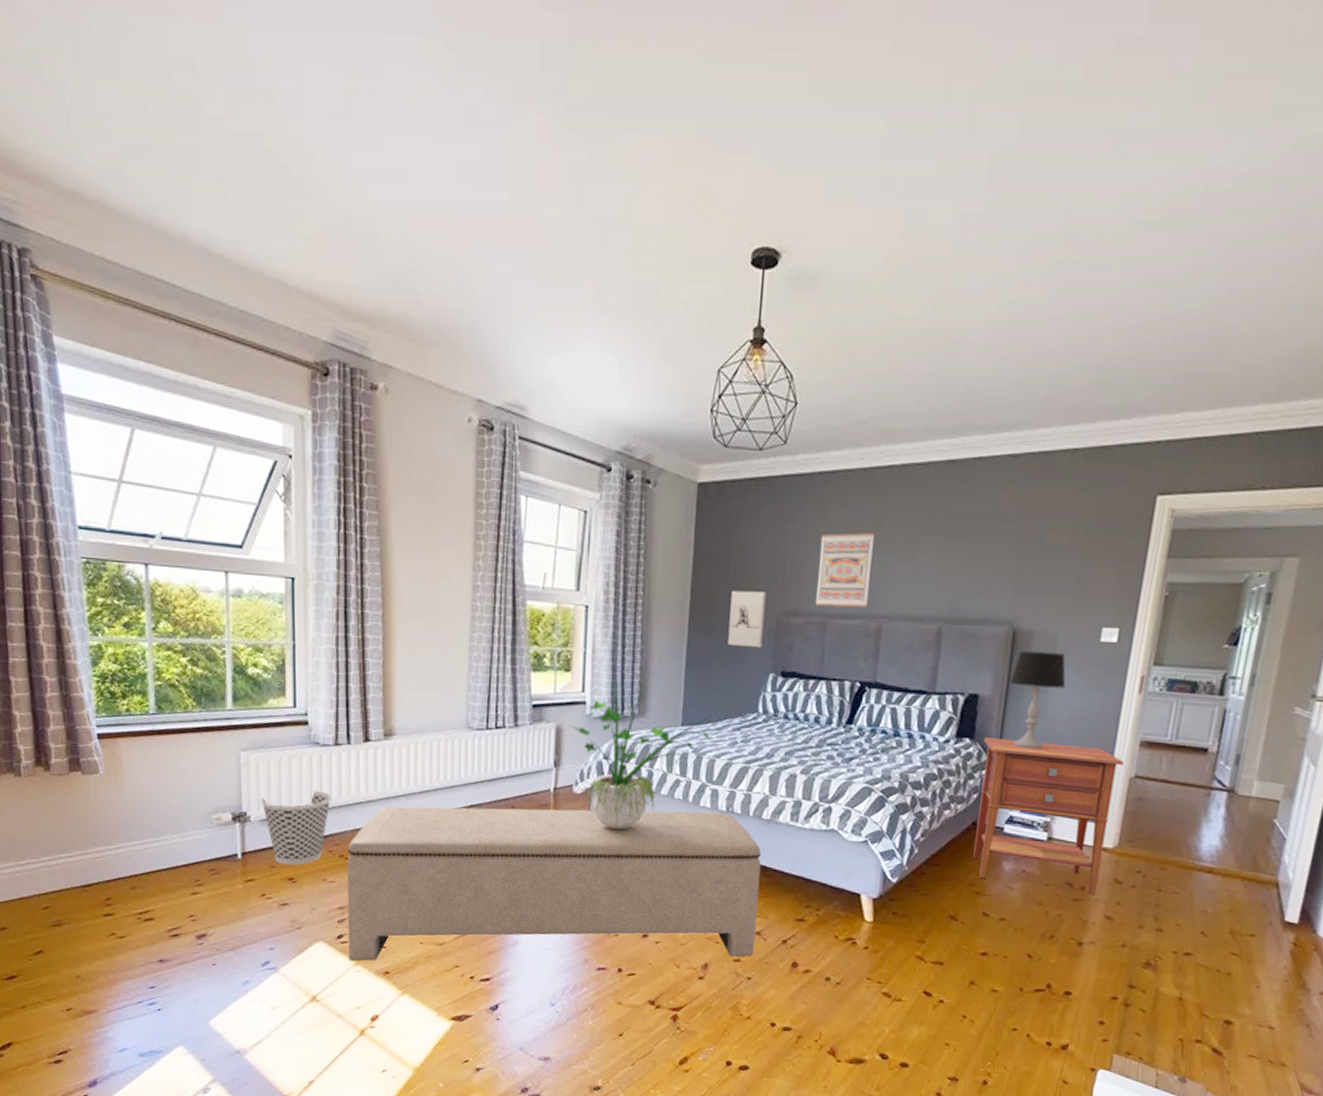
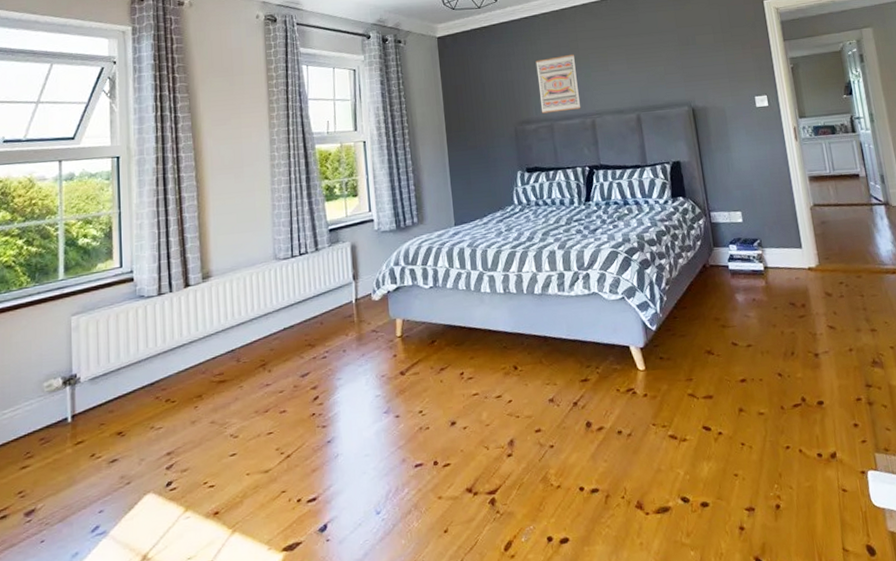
wastebasket: present [260,790,332,865] -> none [90,340,157,420]
bench: present [348,806,761,962] -> none [173,294,551,508]
potted plant: present [570,680,716,830] -> none [362,197,482,327]
wall sculpture: present [727,590,767,649] -> none [476,109,508,155]
nightstand: present [973,737,1125,895] -> none [693,187,815,313]
table lamp: present [1010,651,1066,750] -> none [700,120,742,198]

